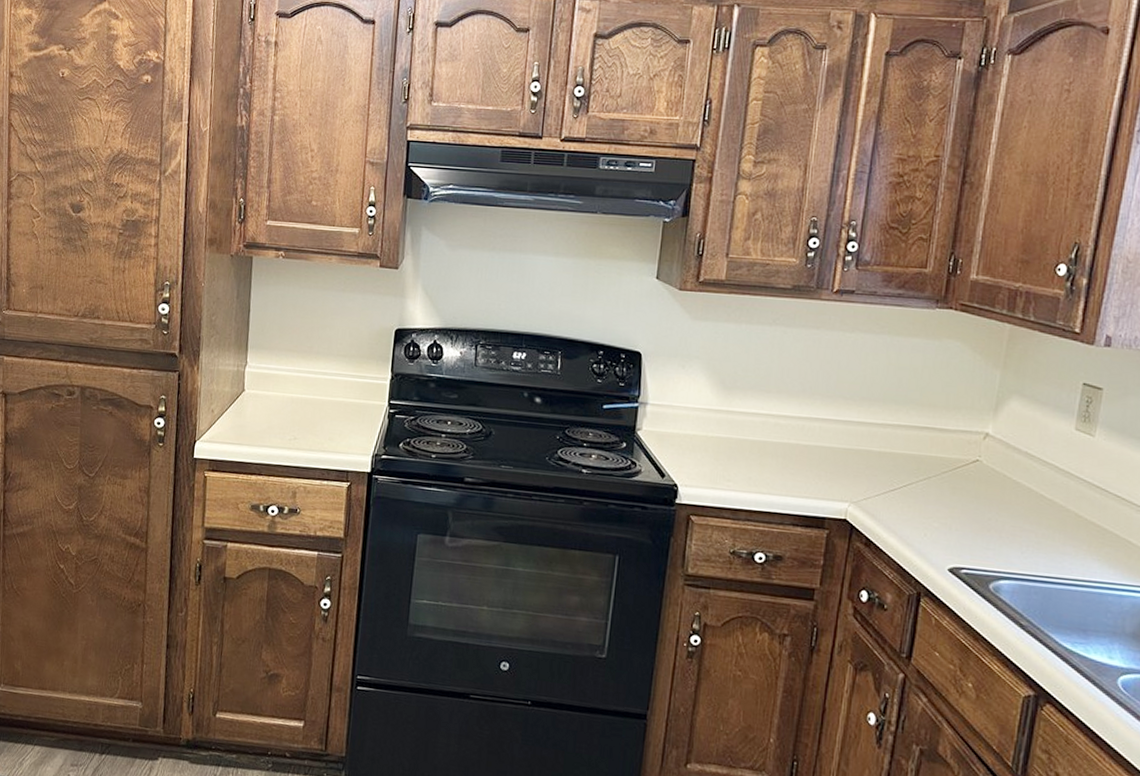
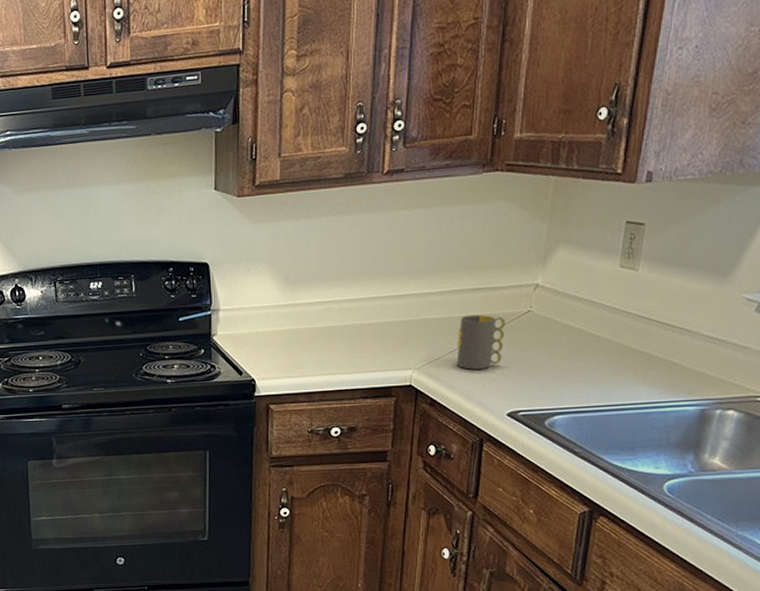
mug: none [896,453,952,515] -> present [456,314,505,370]

